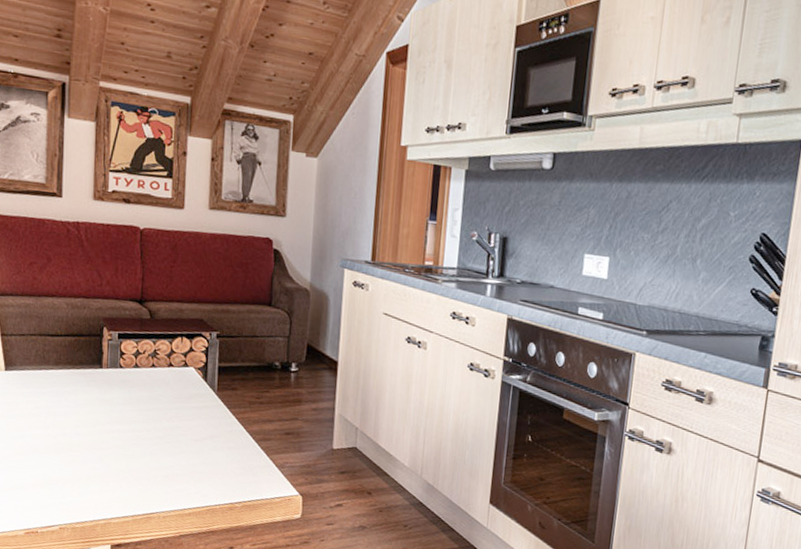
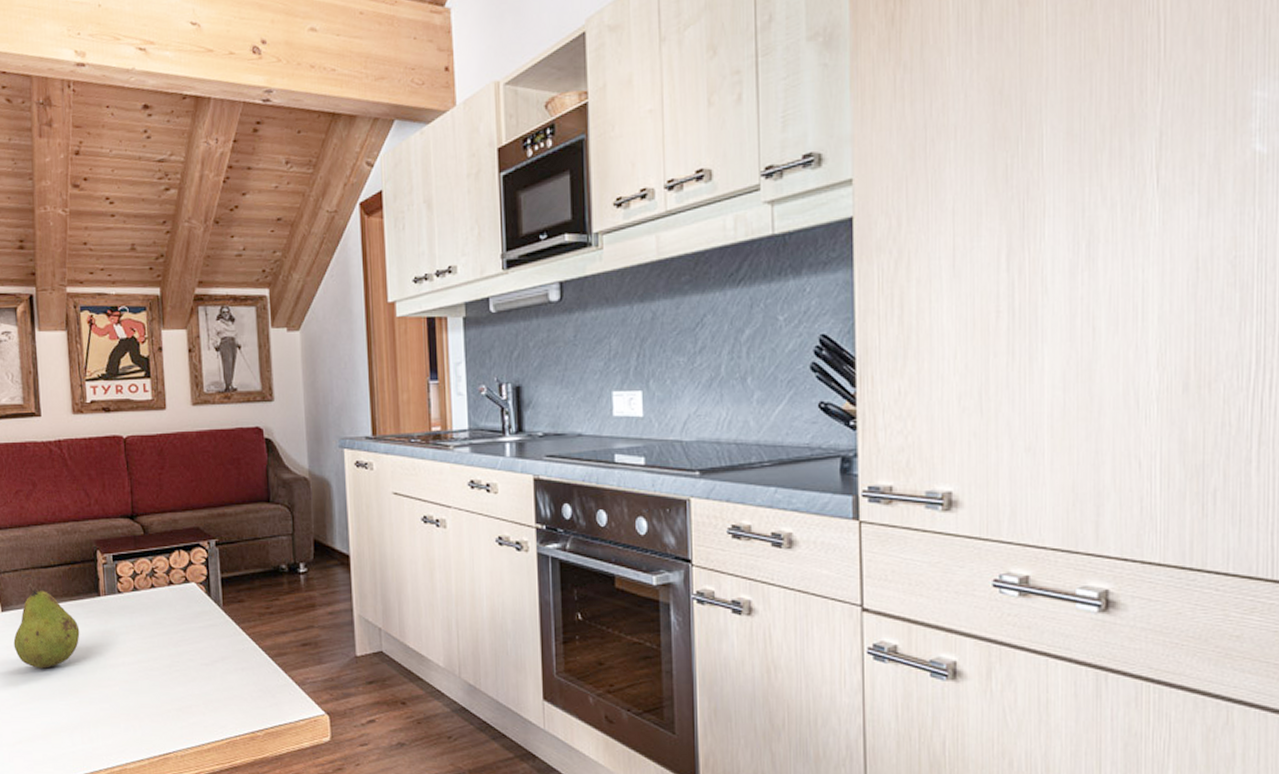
fruit: none [14,348,80,426] -> present [13,584,80,669]

